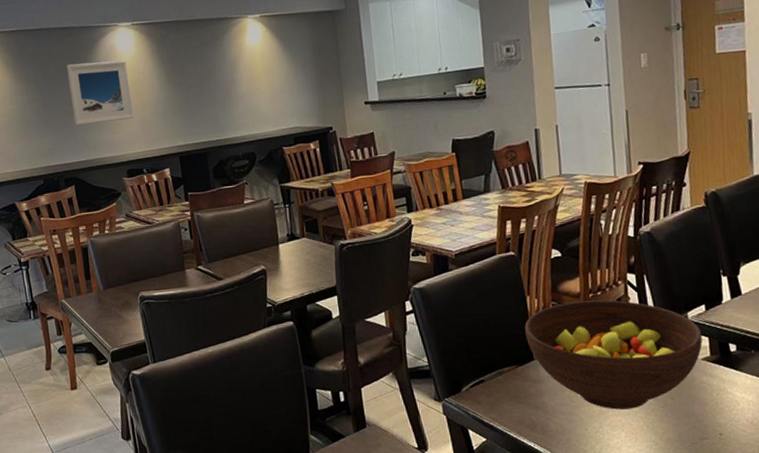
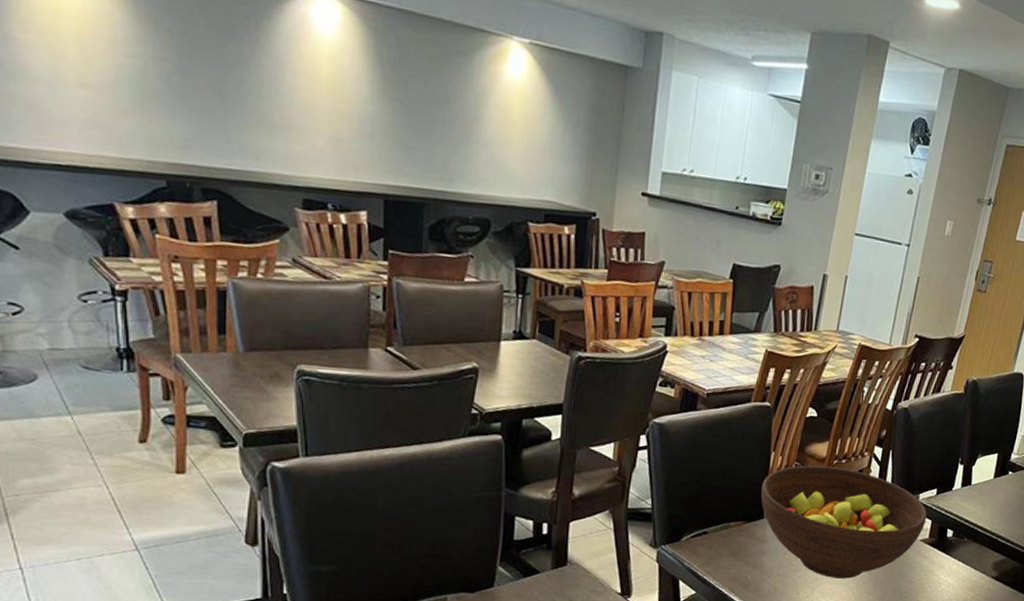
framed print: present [66,60,134,125] -> none [226,22,326,130]

